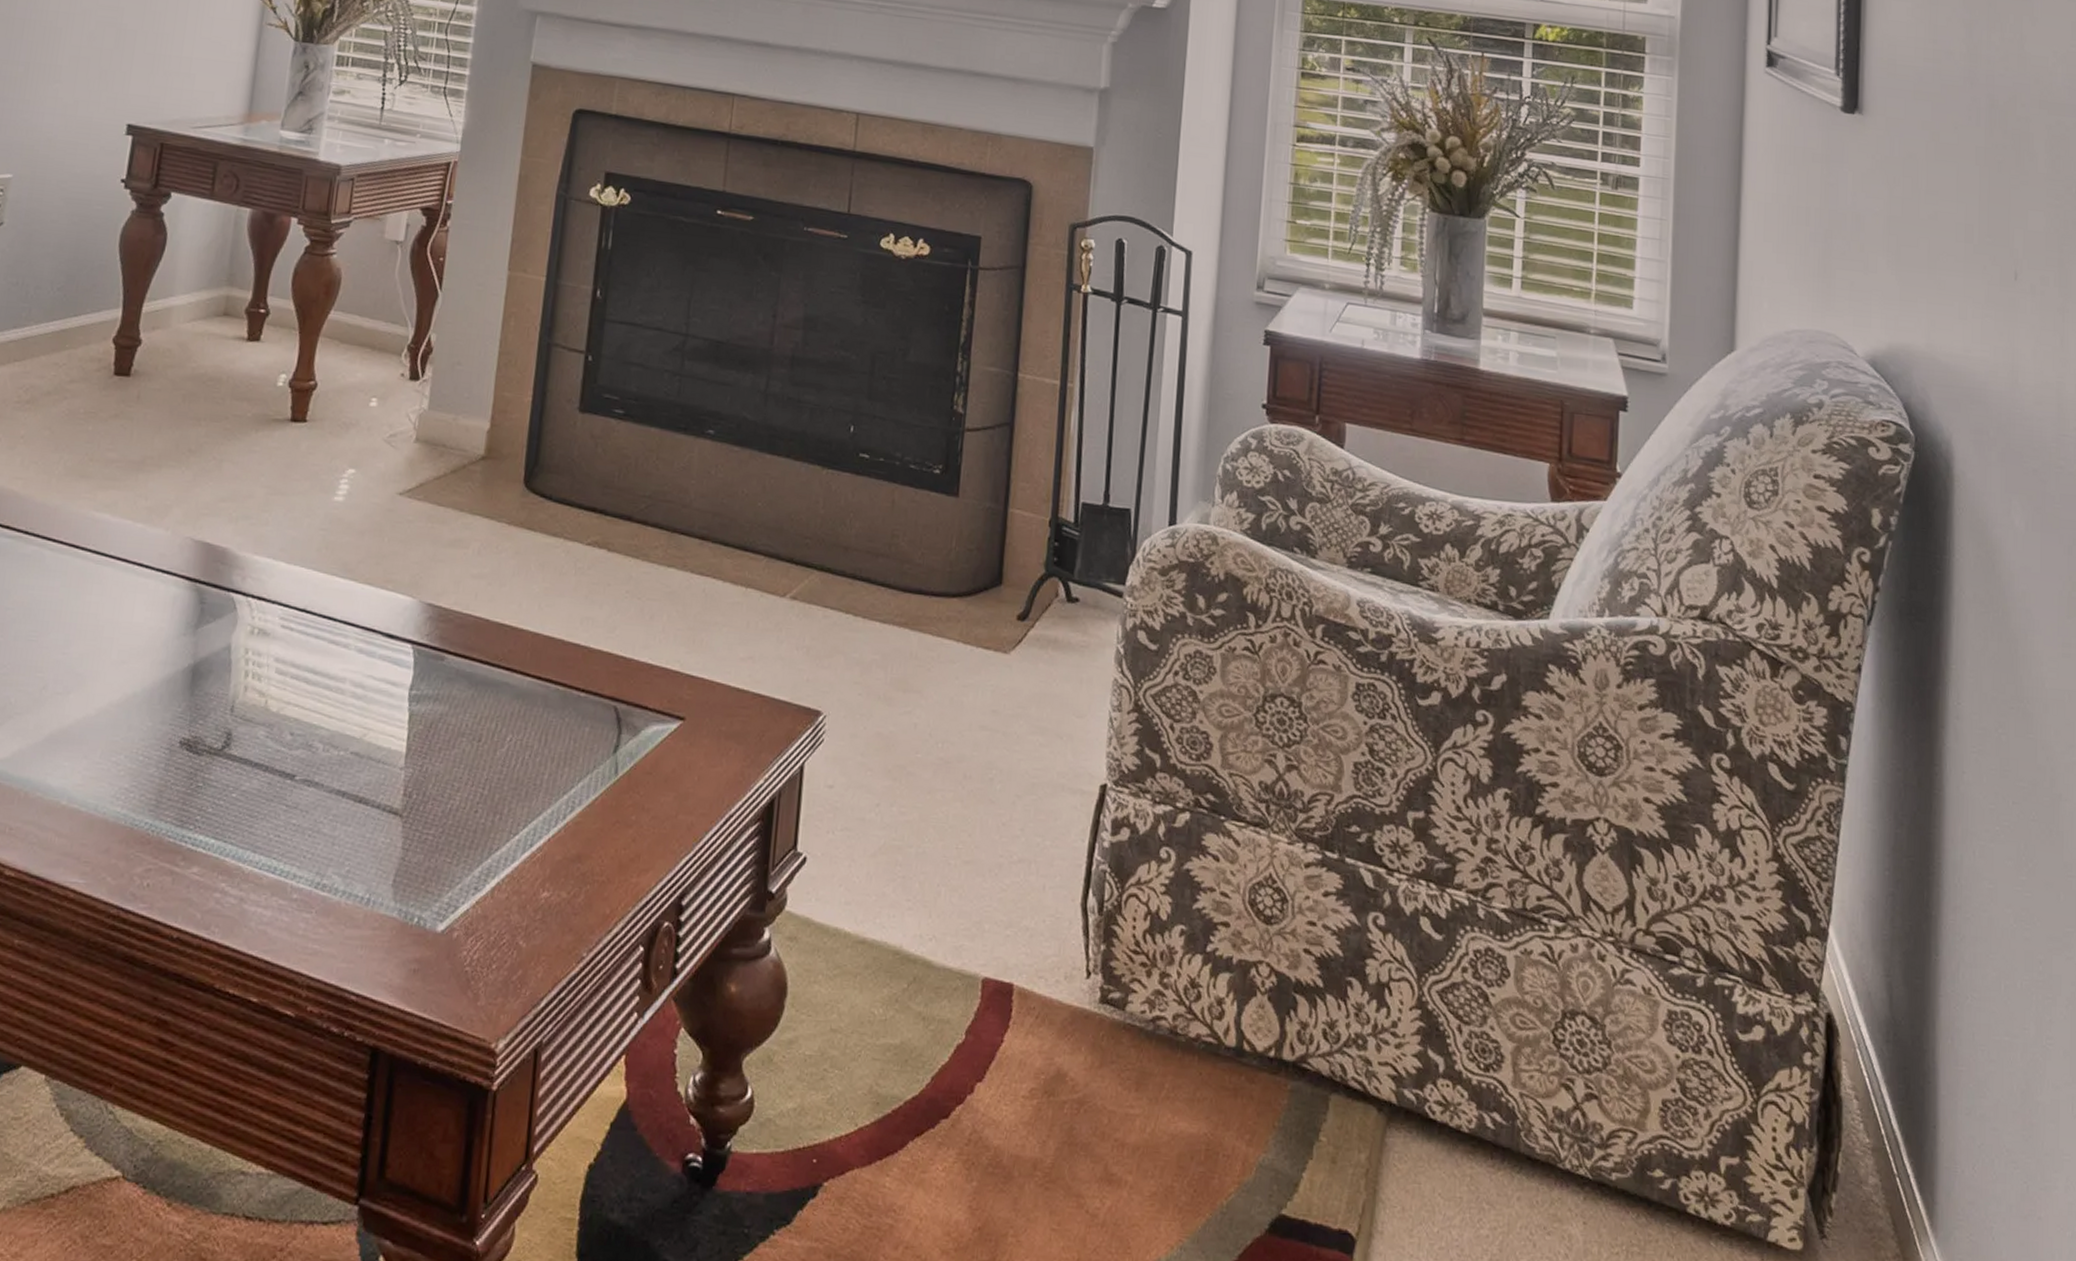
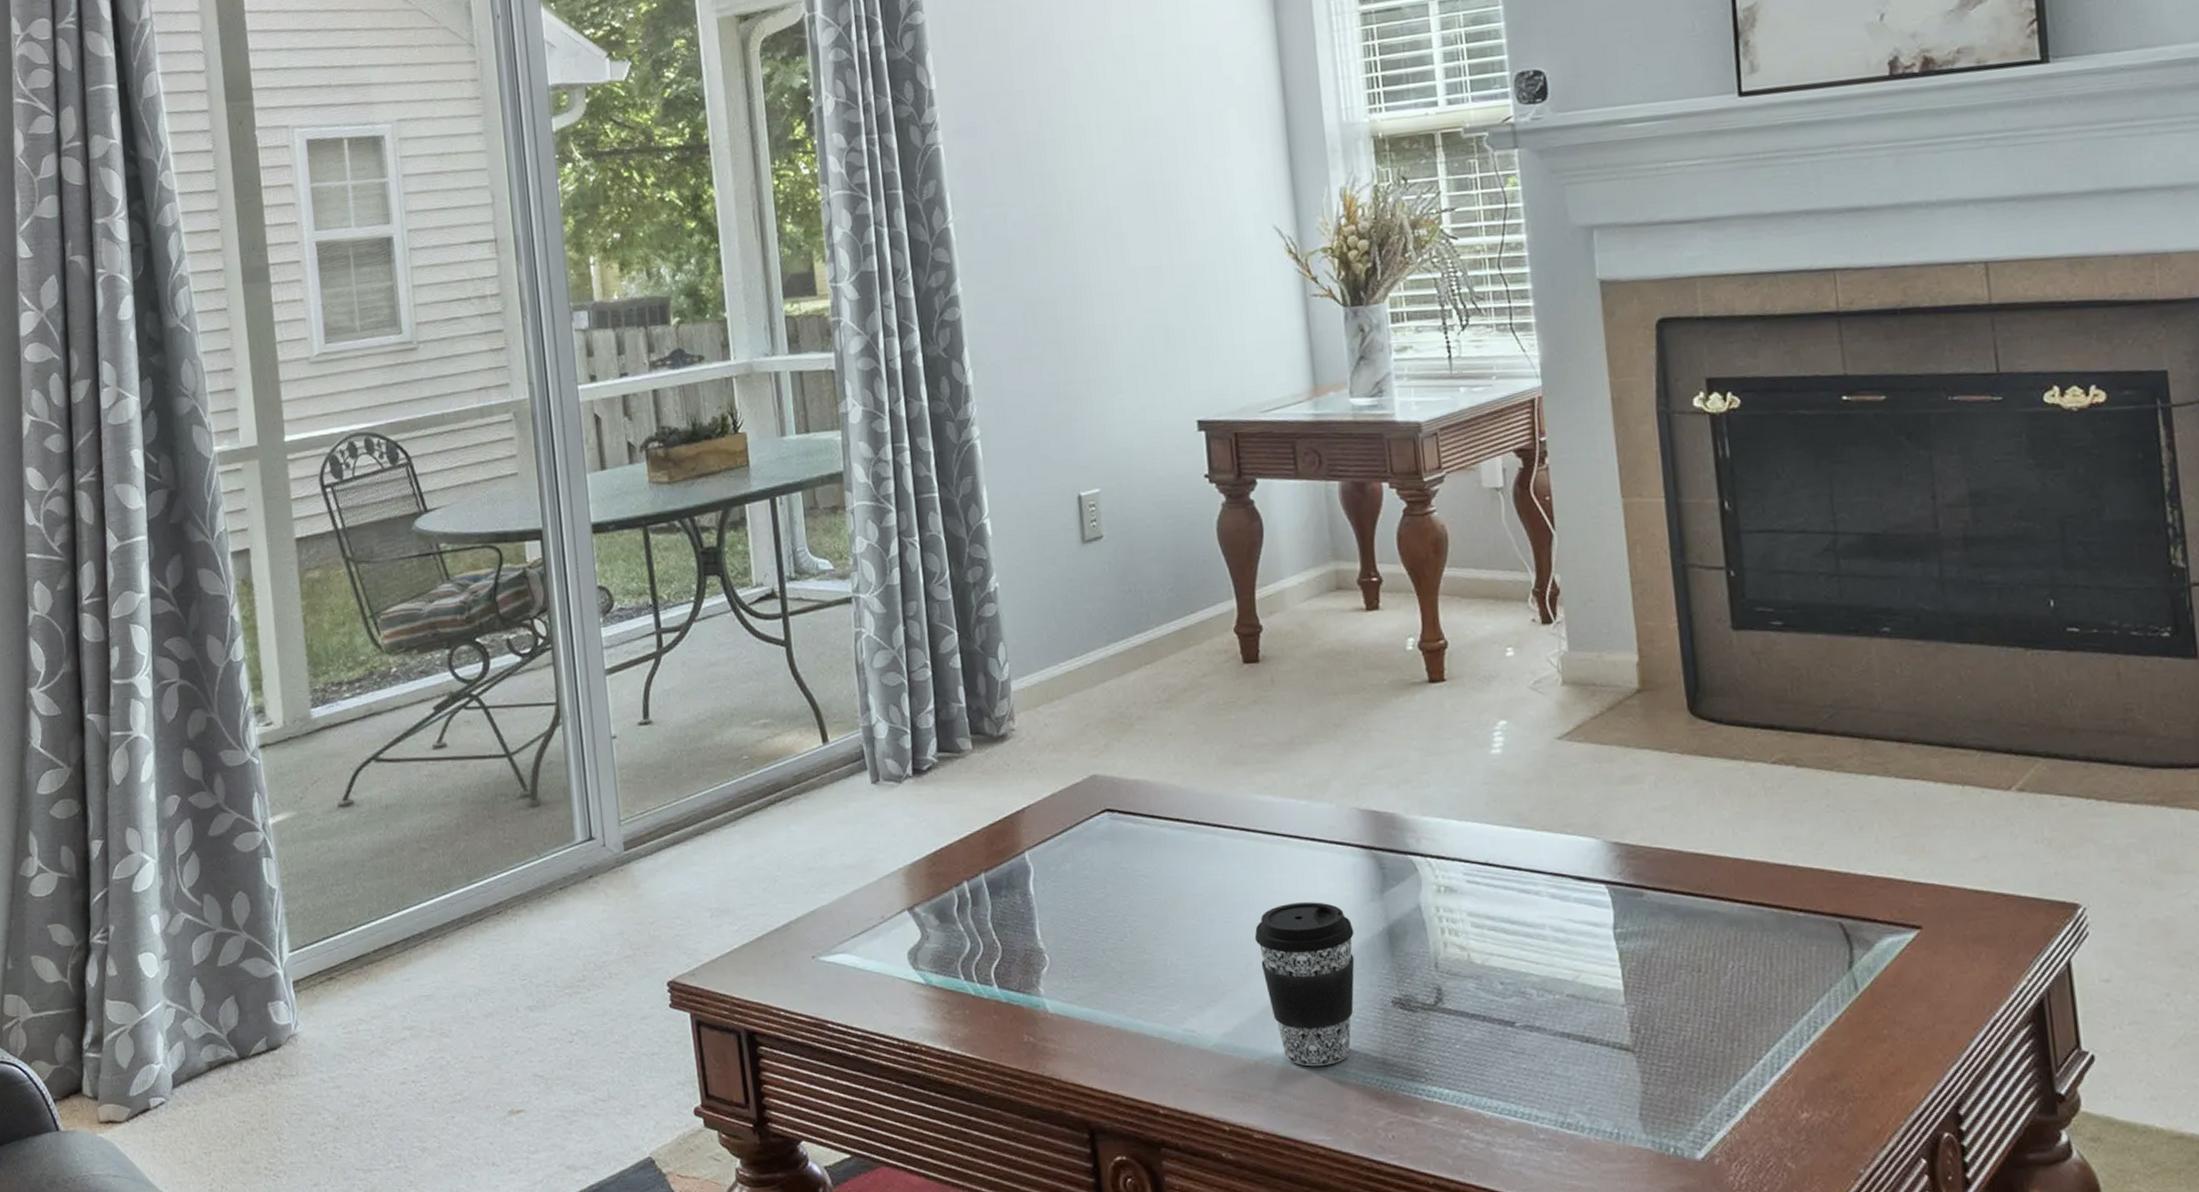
coffee cup: none [56,628,159,804] -> present [1254,902,1355,1067]

